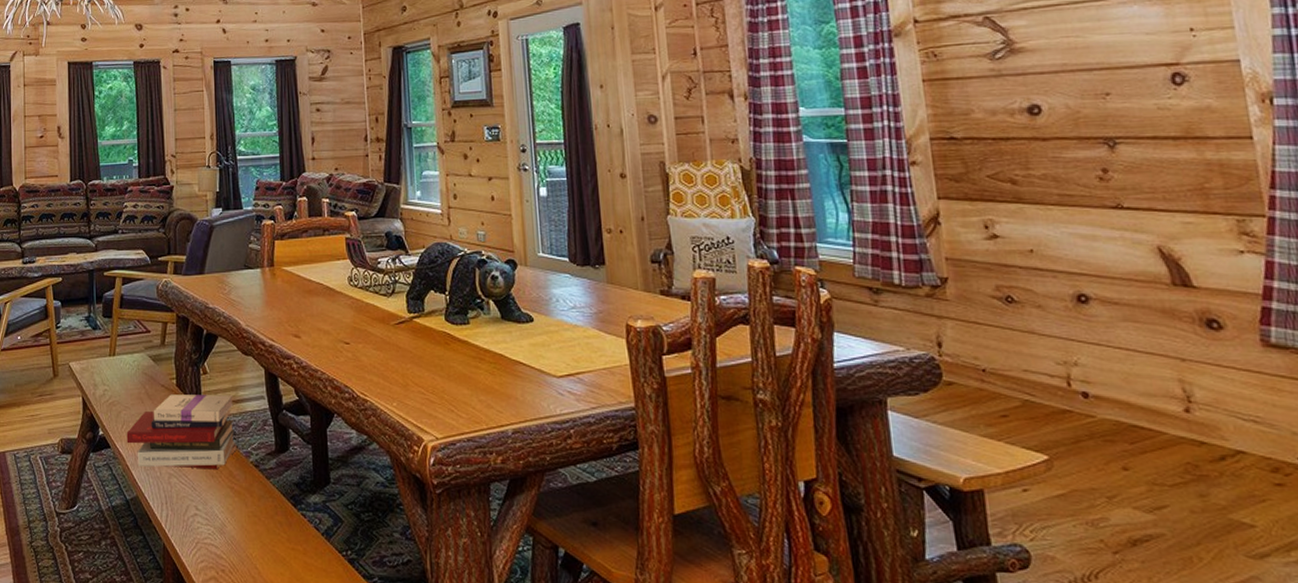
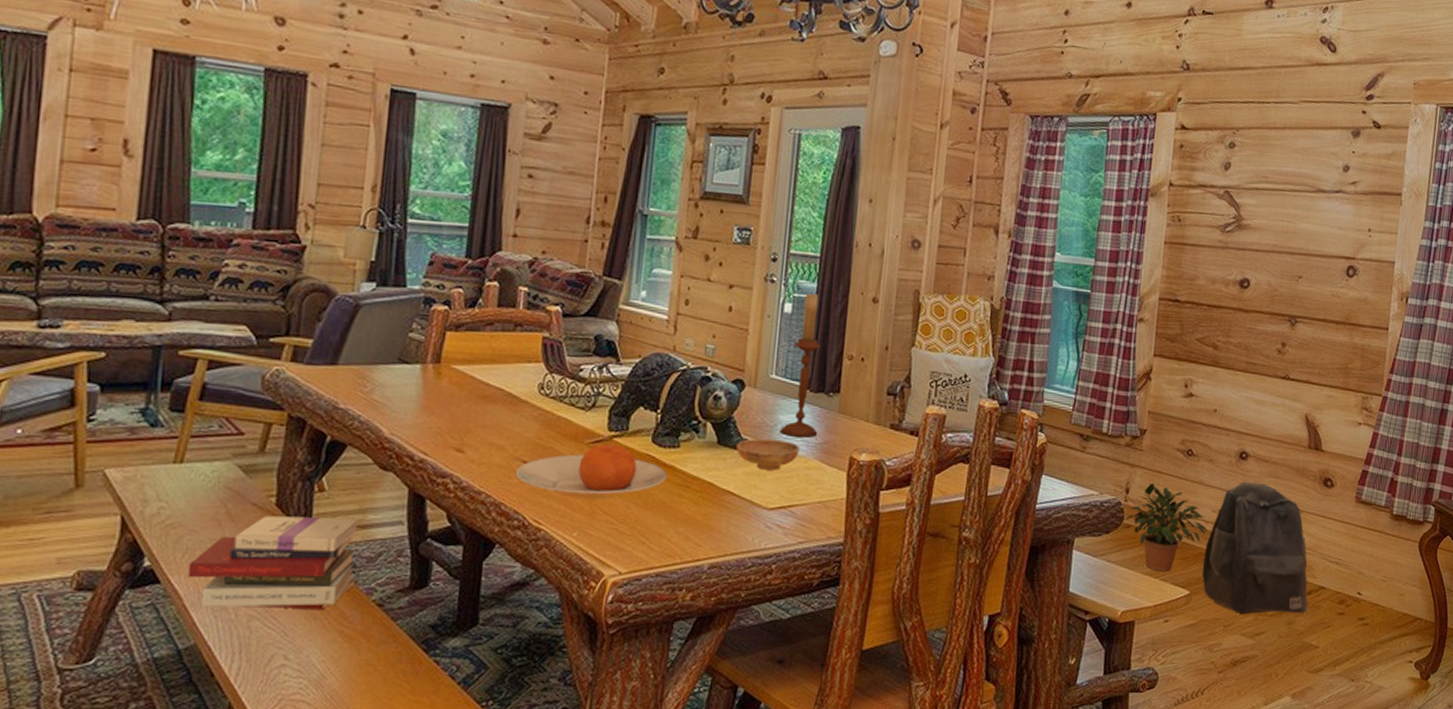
plate: none [340,325,464,373] -> present [515,444,668,500]
bowl: none [519,311,577,340] -> present [736,438,800,470]
candlestick: none [554,173,592,308] -> present [780,289,821,438]
potted plant: none [944,334,1055,433] -> present [1125,482,1207,572]
backpack: none [1056,328,1224,484] -> present [1201,481,1308,614]

